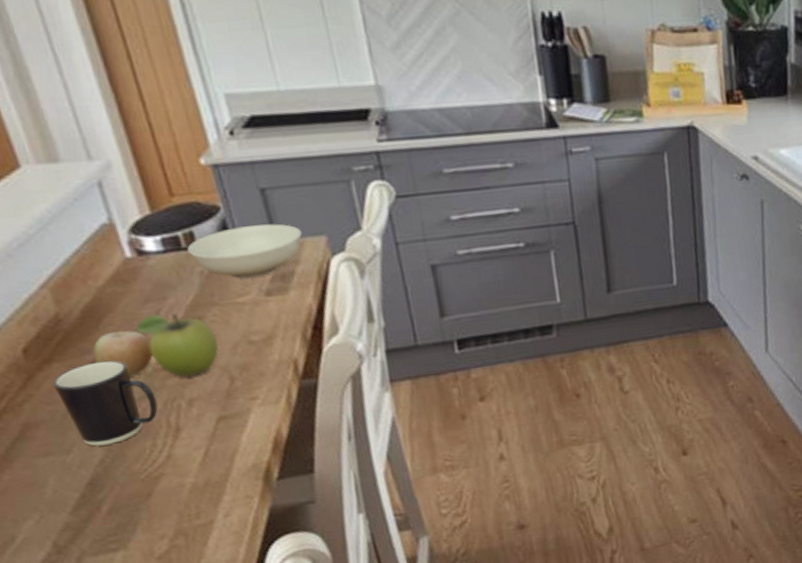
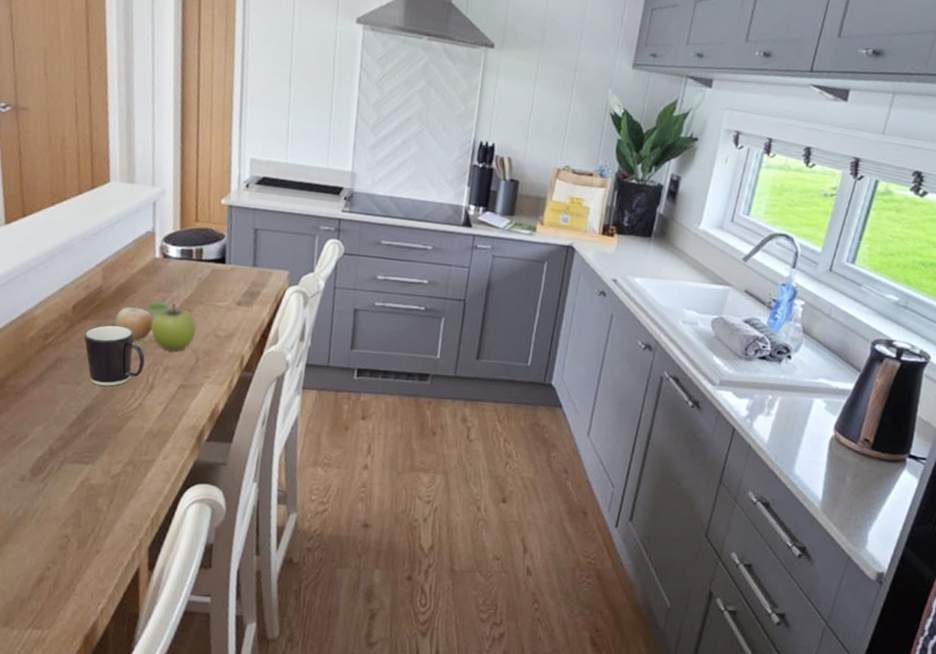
bowl: present [187,223,303,279] -> none [196,252,274,291]

